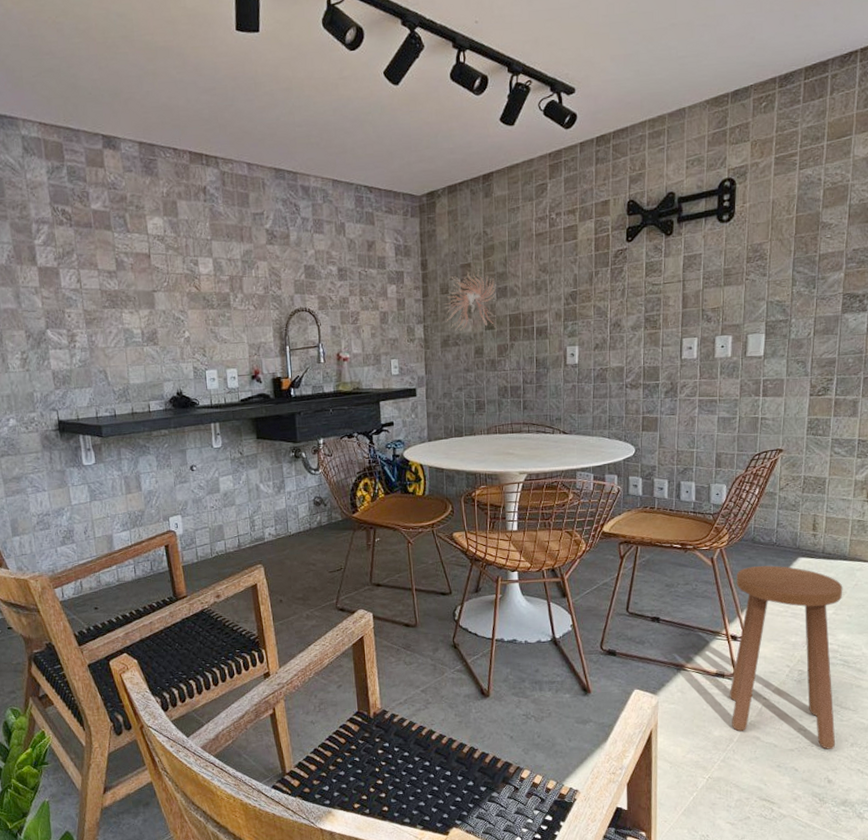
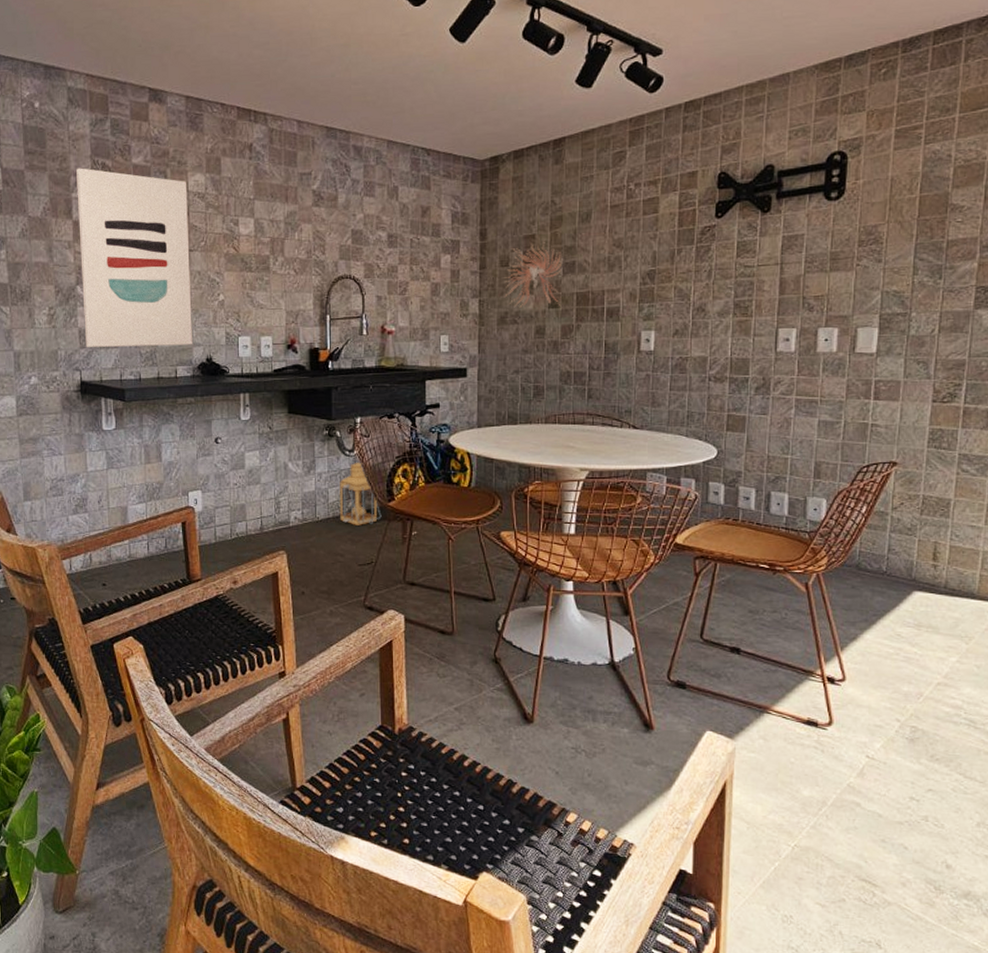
wall art: none [37,215,163,388] -> present [76,168,192,347]
lantern: none [308,480,348,537] -> present [340,463,382,525]
stool: present [729,565,843,749] -> none [823,598,970,827]

